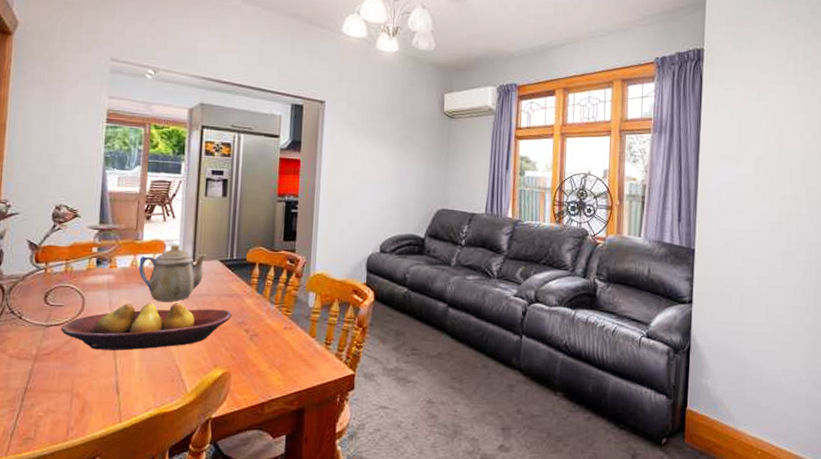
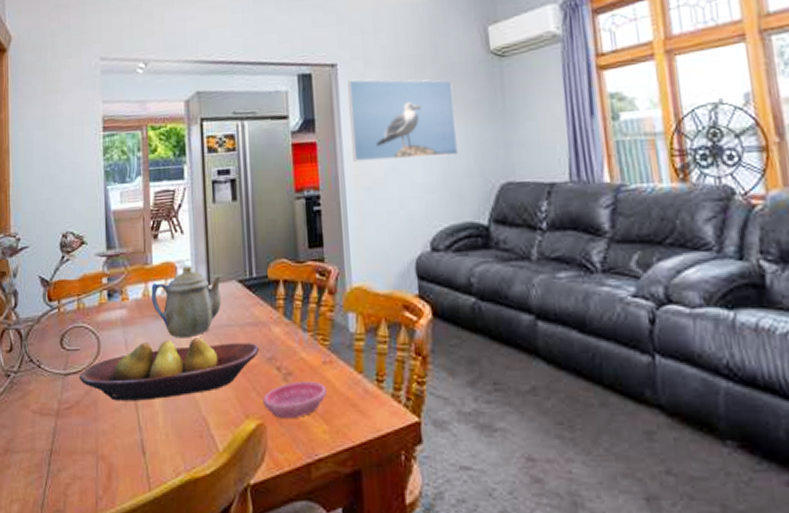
saucer: none [230,341,285,369] -> present [263,381,327,419]
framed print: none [328,115,413,185] -> present [347,79,458,162]

